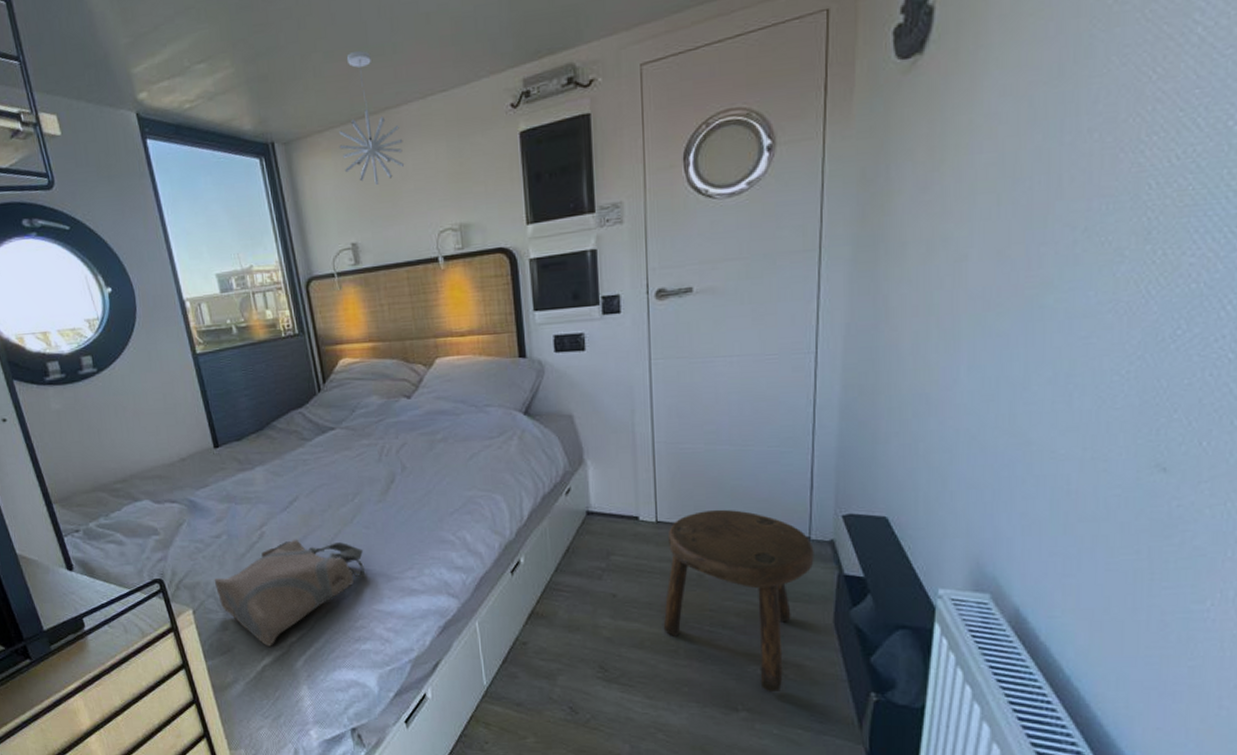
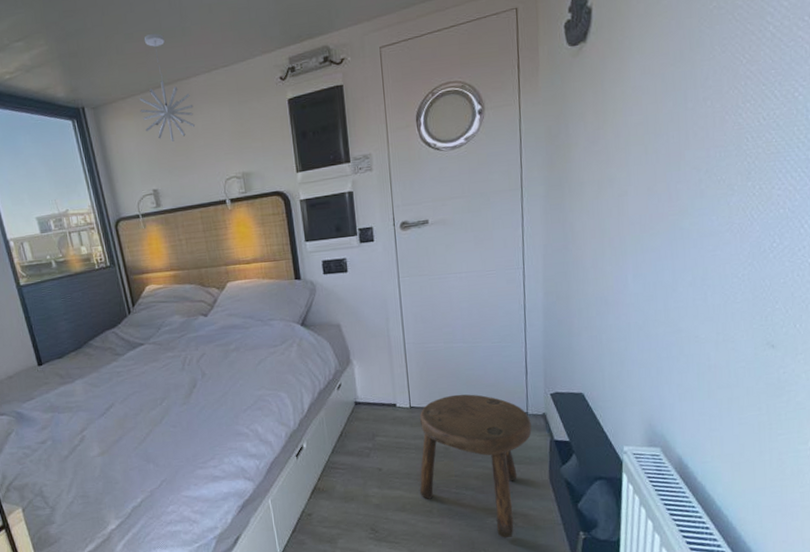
tote bag: present [214,539,365,646] -> none [41,440,173,535]

